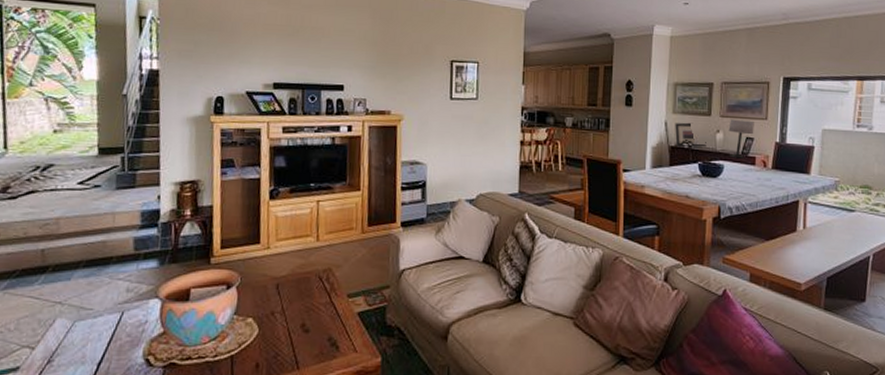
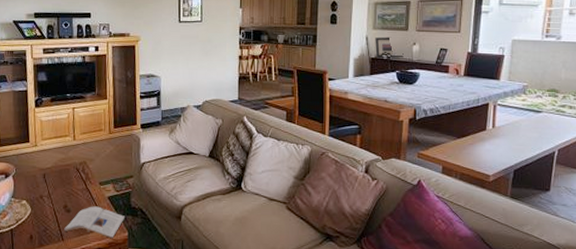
magazine: none [300,324,379,366] -> present [64,206,126,239]
table lamp: present [728,119,754,159] -> none [424,33,448,67]

